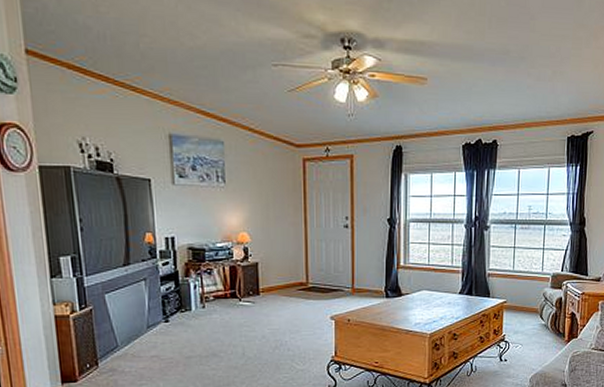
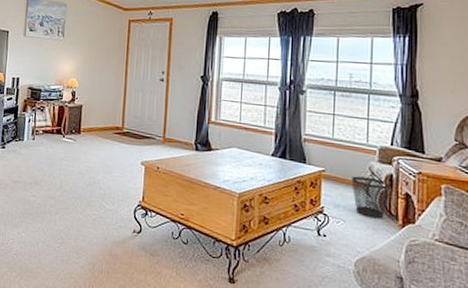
wastebasket: none [528,303,560,338] -> present [351,176,391,219]

